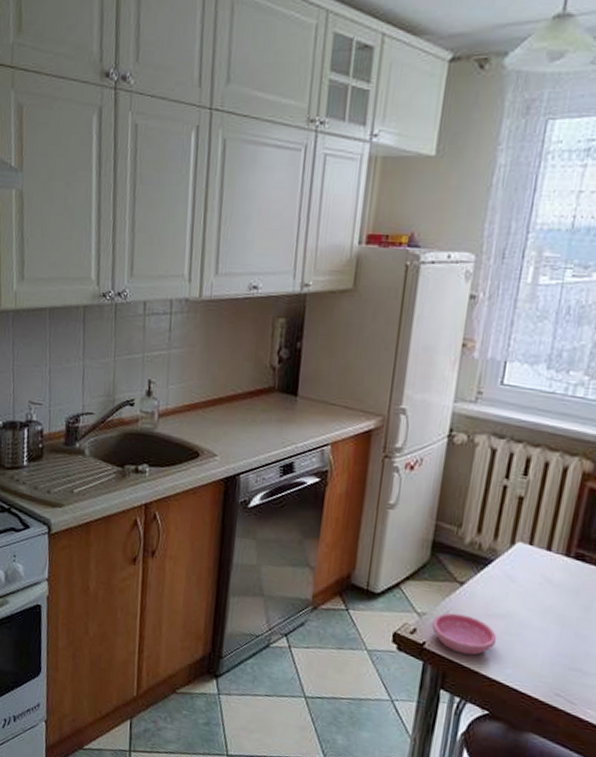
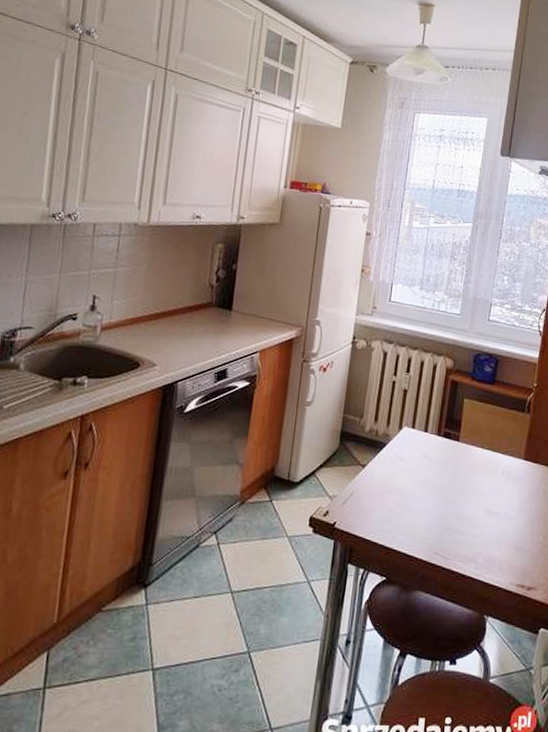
saucer: present [431,612,497,655] -> none [340,492,391,529]

